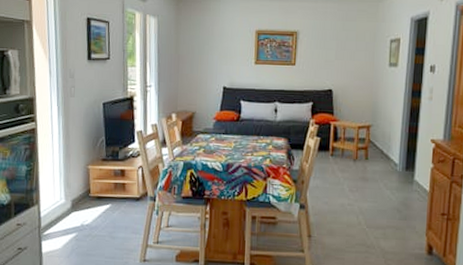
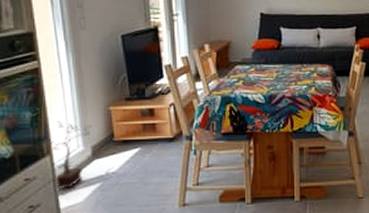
potted plant: none [38,175,73,236] -> present [49,121,92,189]

